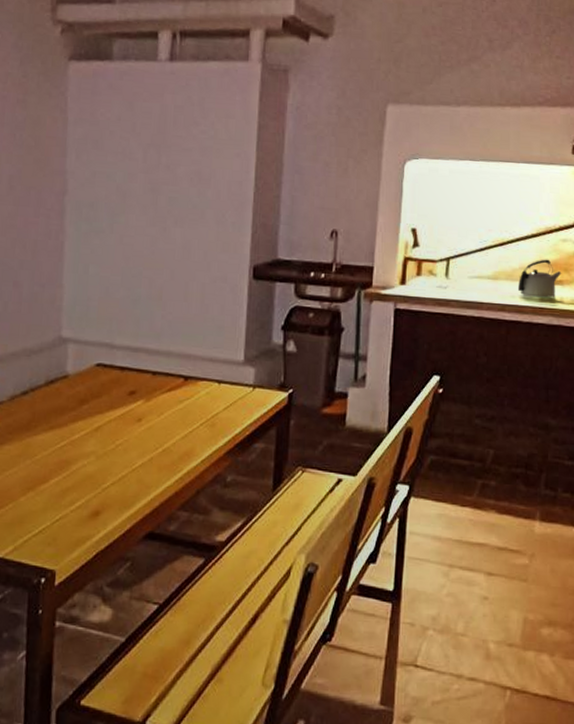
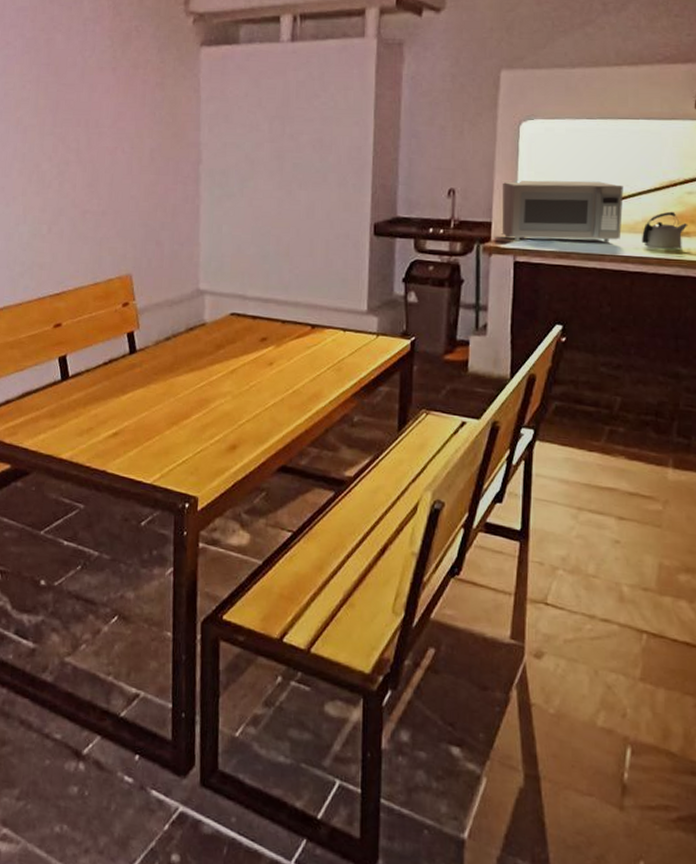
microwave: none [382,222,503,291] -> present [500,180,624,244]

